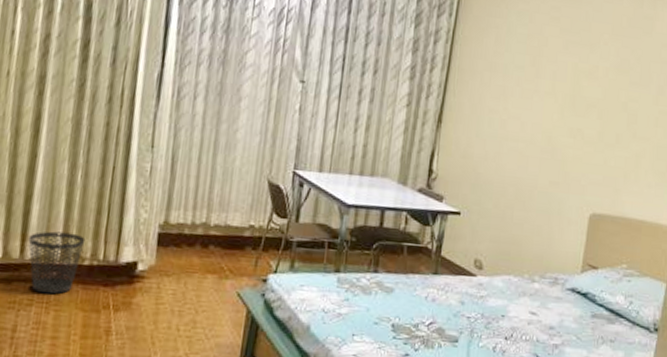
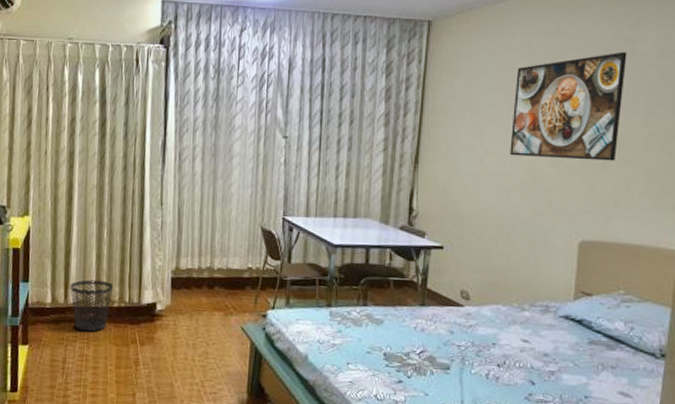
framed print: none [532,28,645,136] -> present [510,51,627,161]

